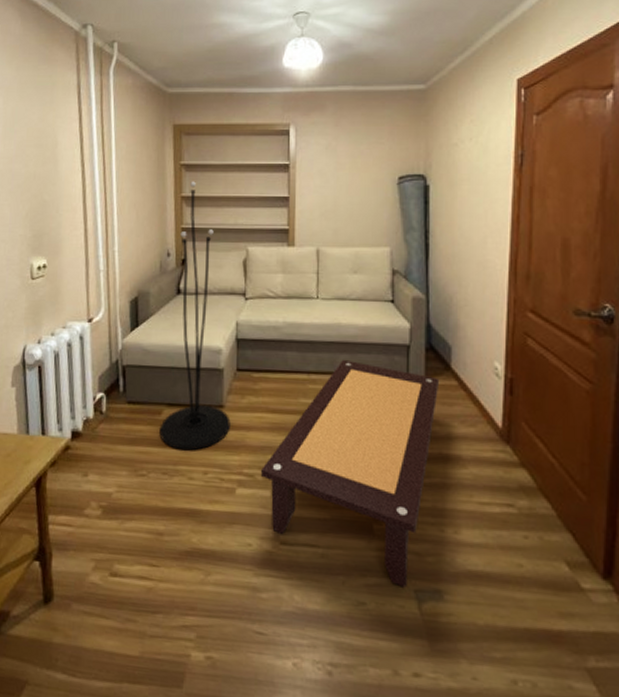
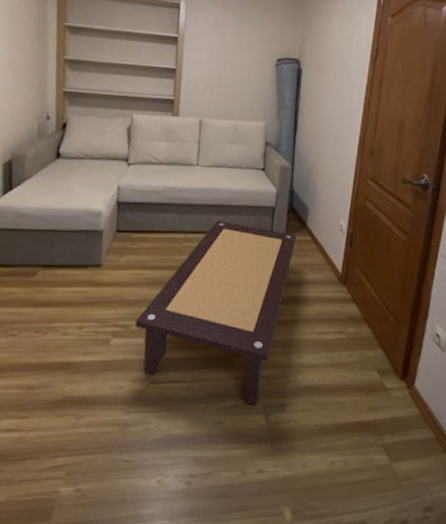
floor lamp: present [159,181,231,451] -> none [33,44,108,309]

